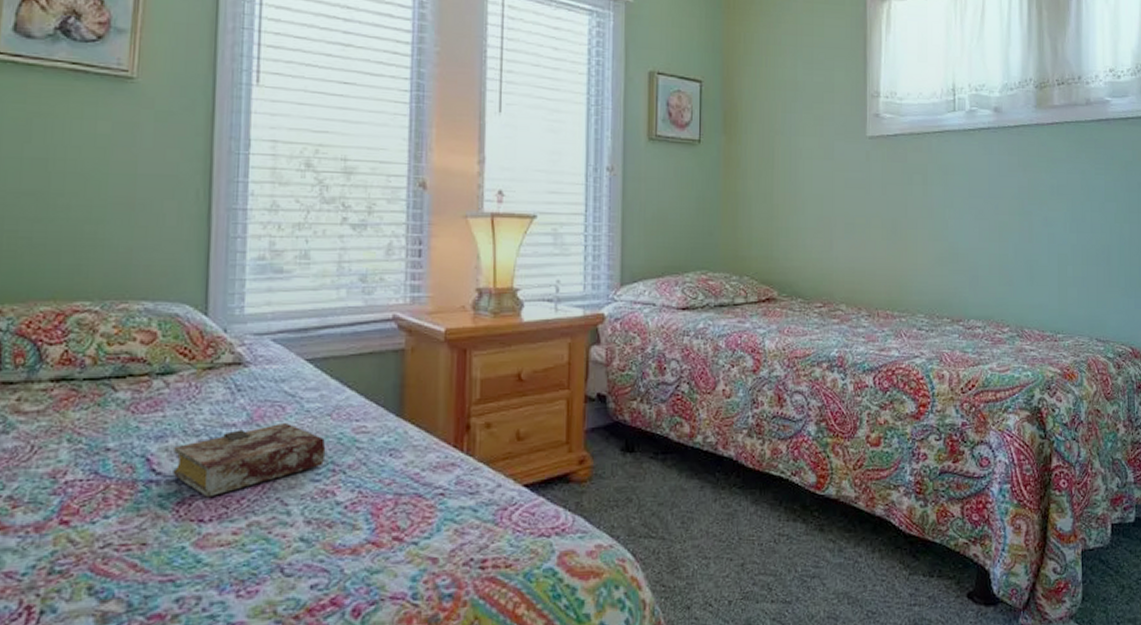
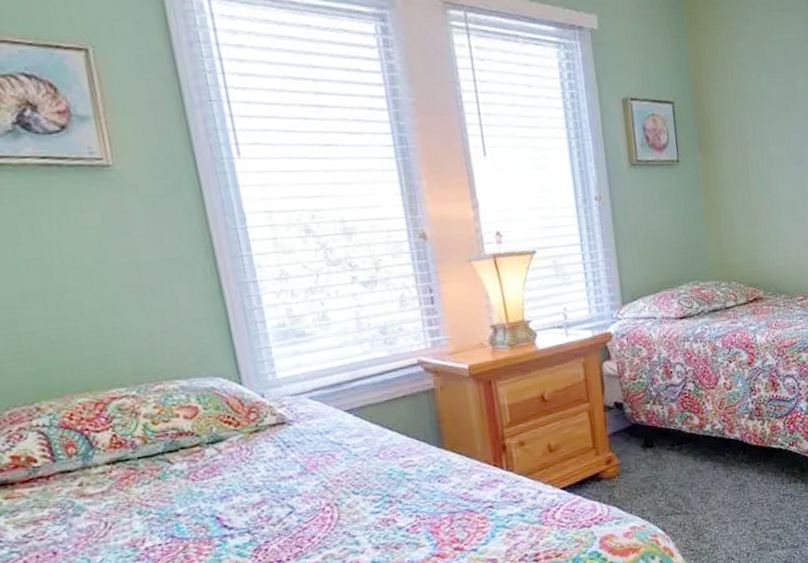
book: present [173,422,326,498] -> none [239,467,381,542]

